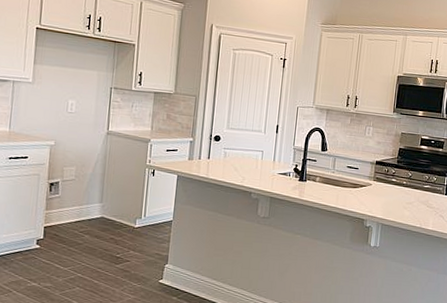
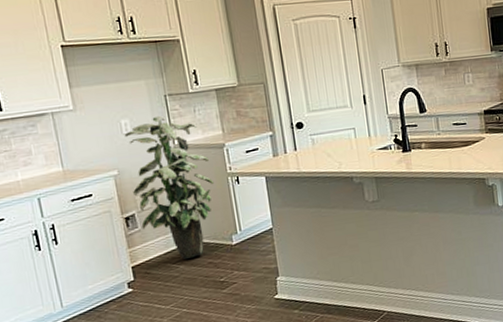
indoor plant: none [62,103,134,231] -> present [124,115,215,259]

